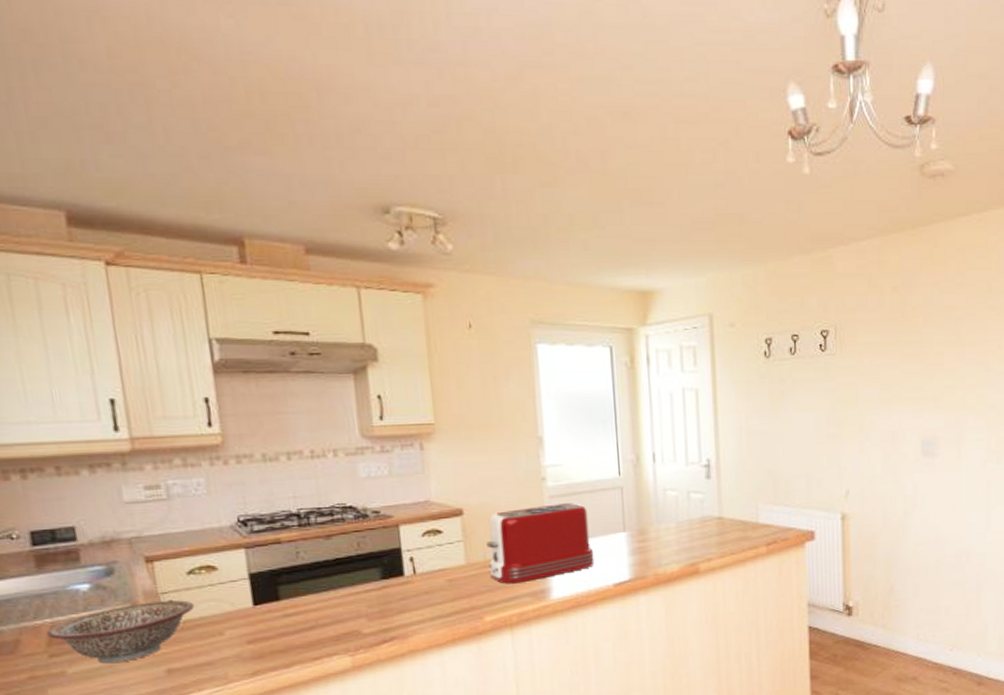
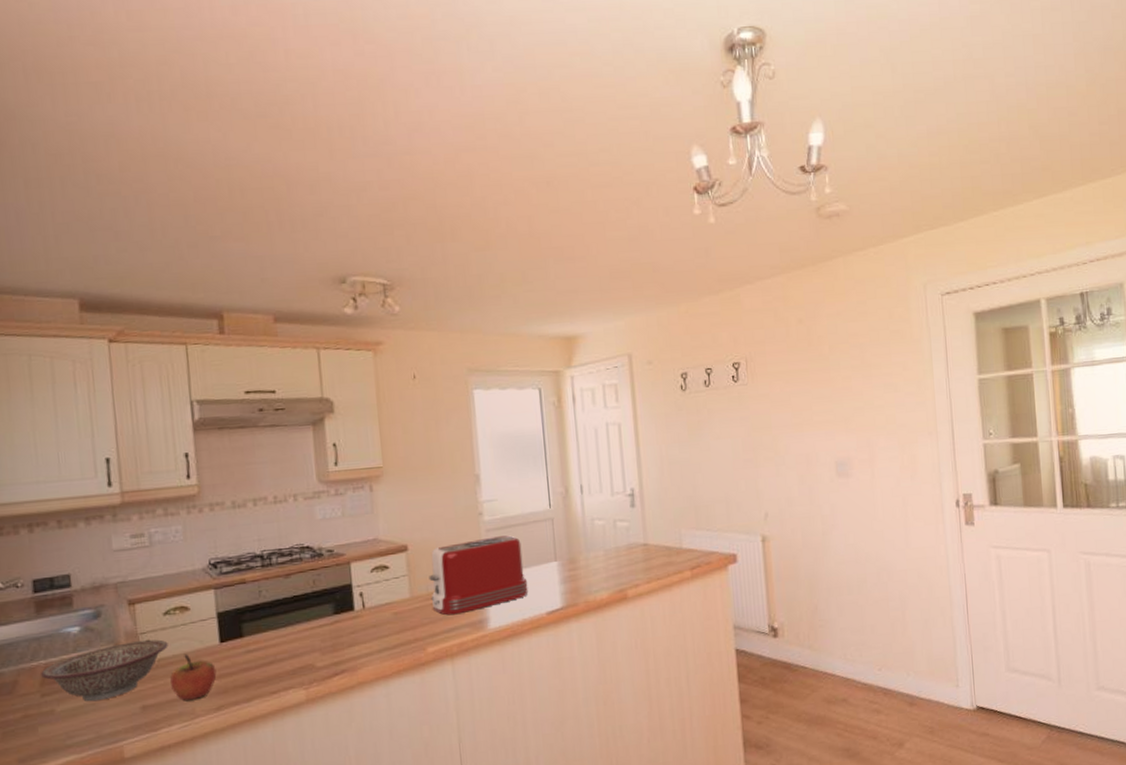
apple: none [198,617,251,665] -> present [170,654,217,701]

